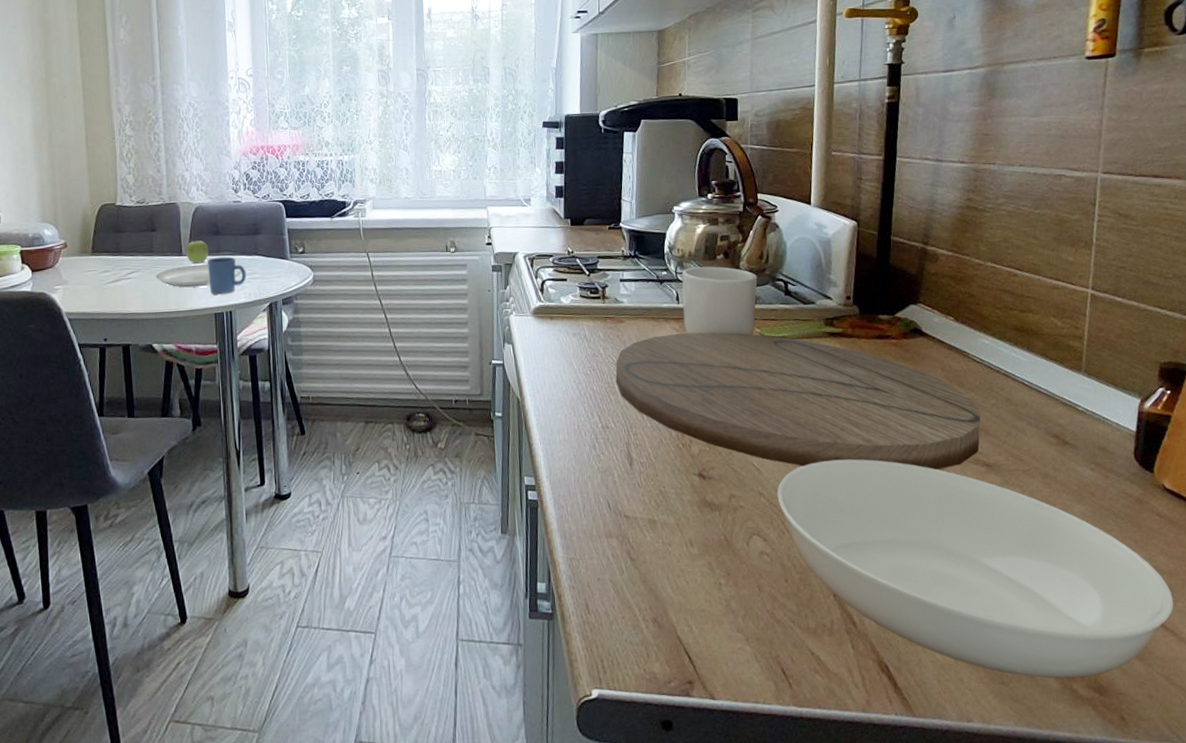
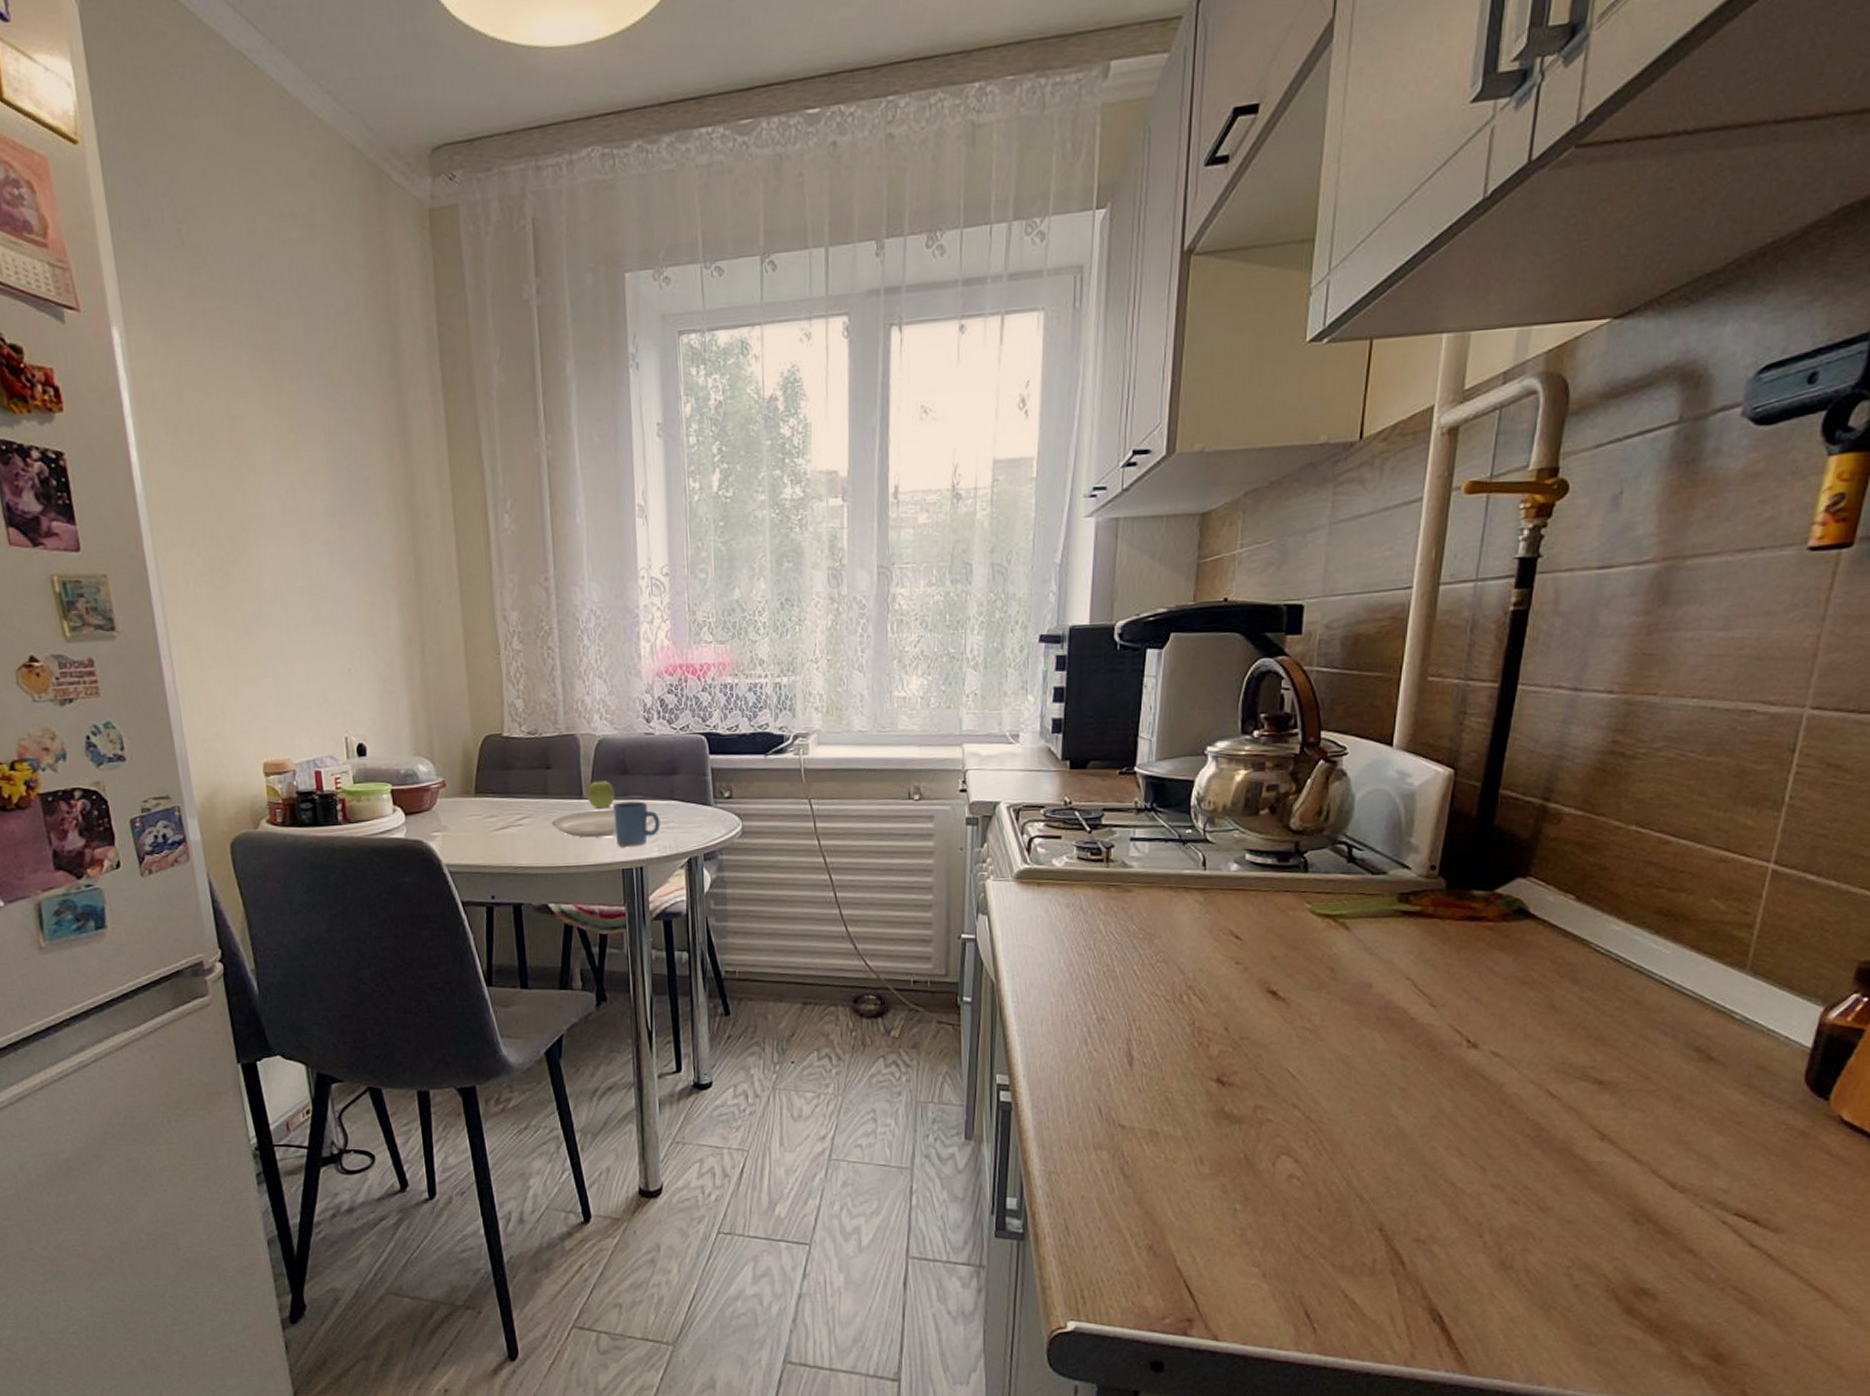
cutting board: present [615,332,981,470] -> none [1117,906,1599,1086]
mug: present [682,266,758,336] -> none [1210,823,1312,912]
bowl: present [777,459,1174,679] -> none [1316,1068,1835,1343]

